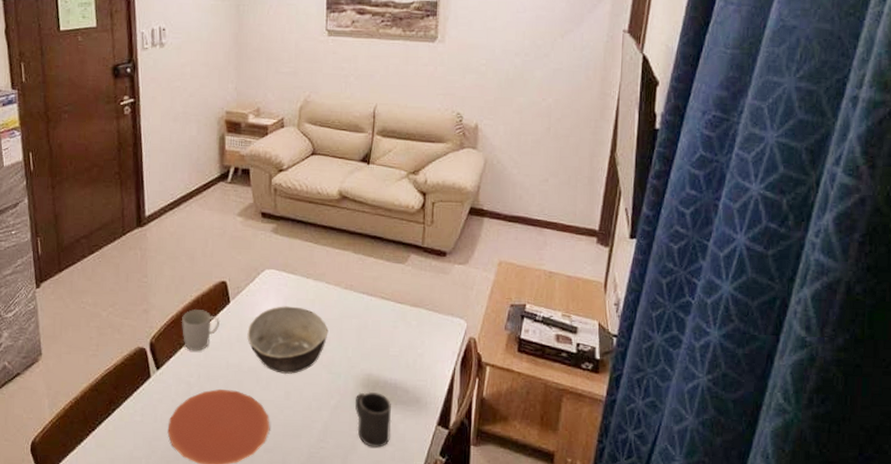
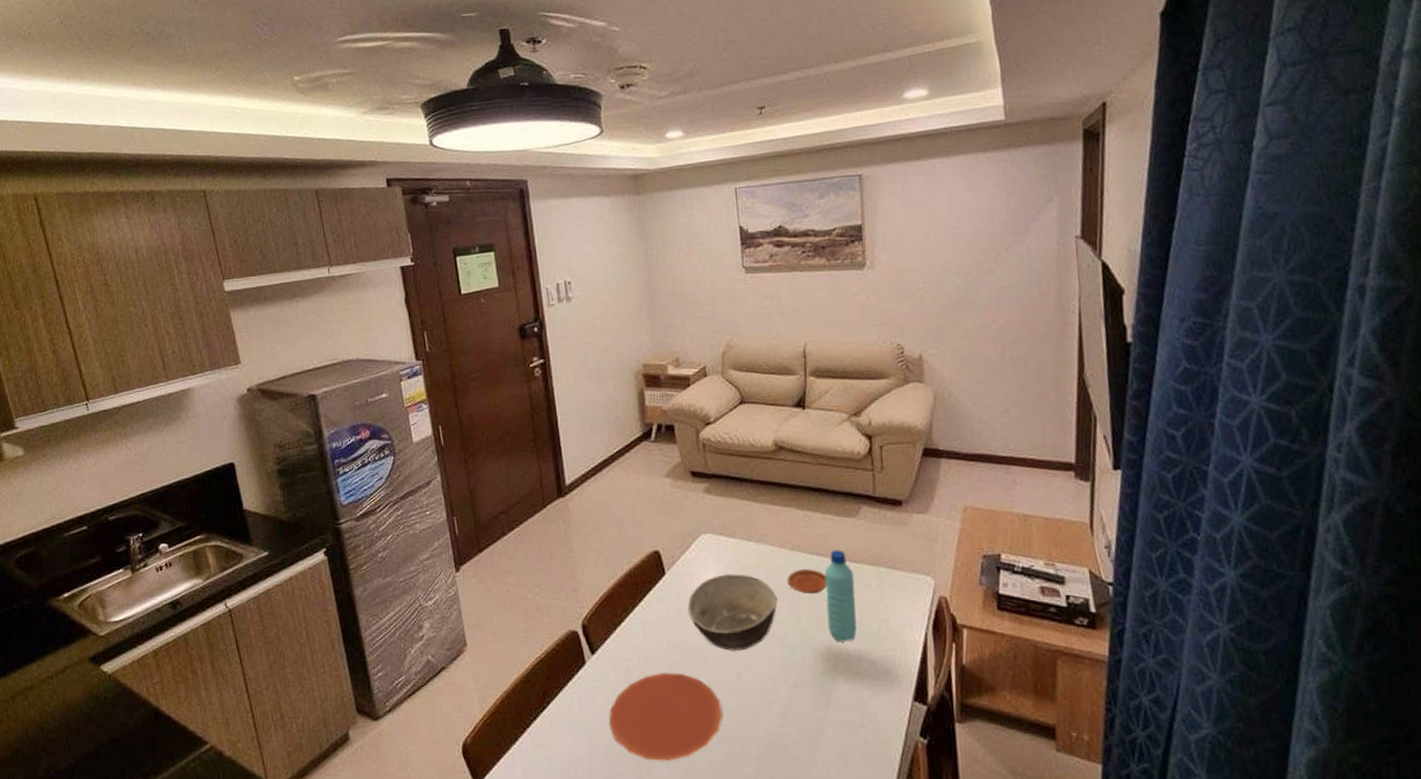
mug: present [181,309,219,351] -> none [613,584,656,631]
plate: none [338,306,373,329] -> present [787,569,827,594]
mug: present [354,391,392,448] -> none [815,665,860,731]
water bottle: none [370,291,398,372] -> present [824,550,857,642]

